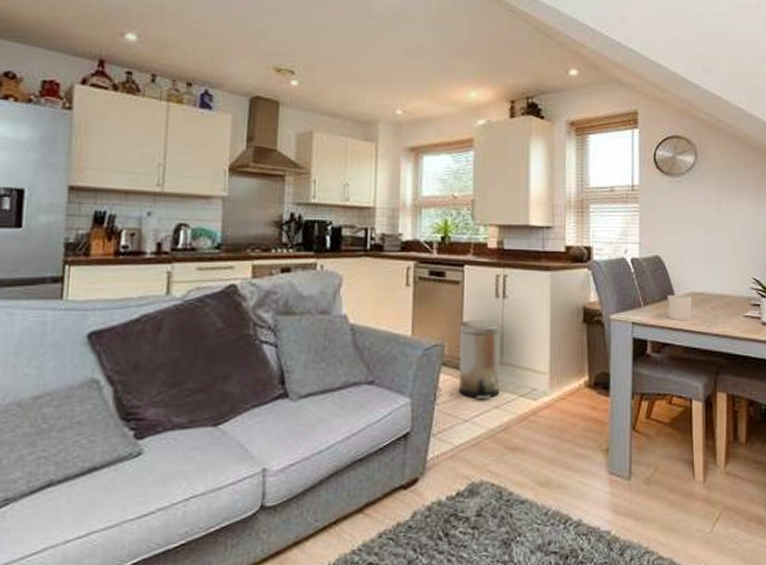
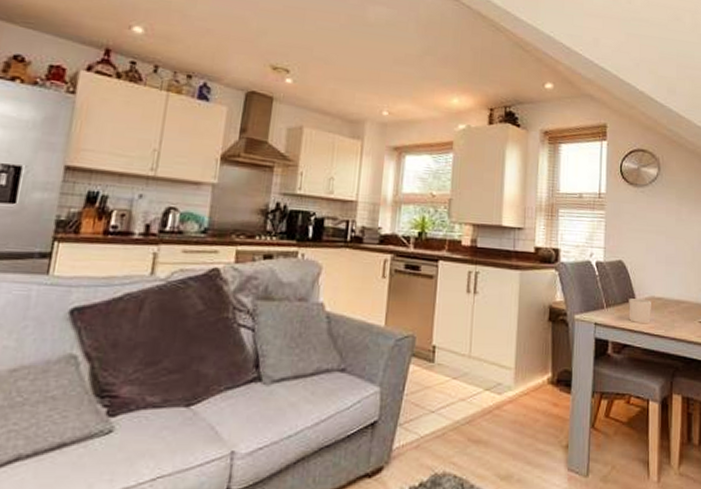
pedal bin: present [459,320,501,400] -> none [427,313,471,392]

